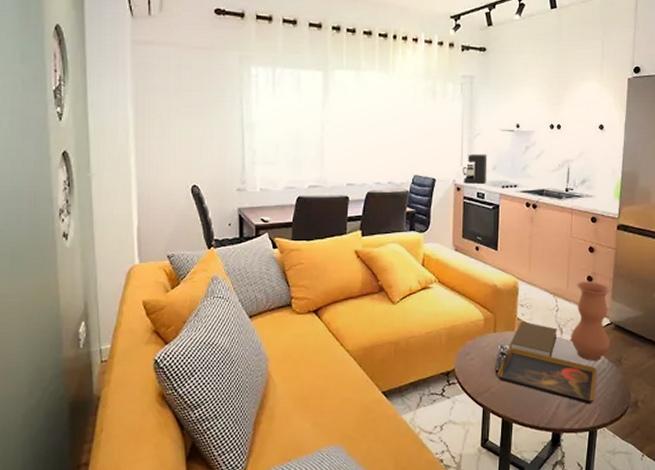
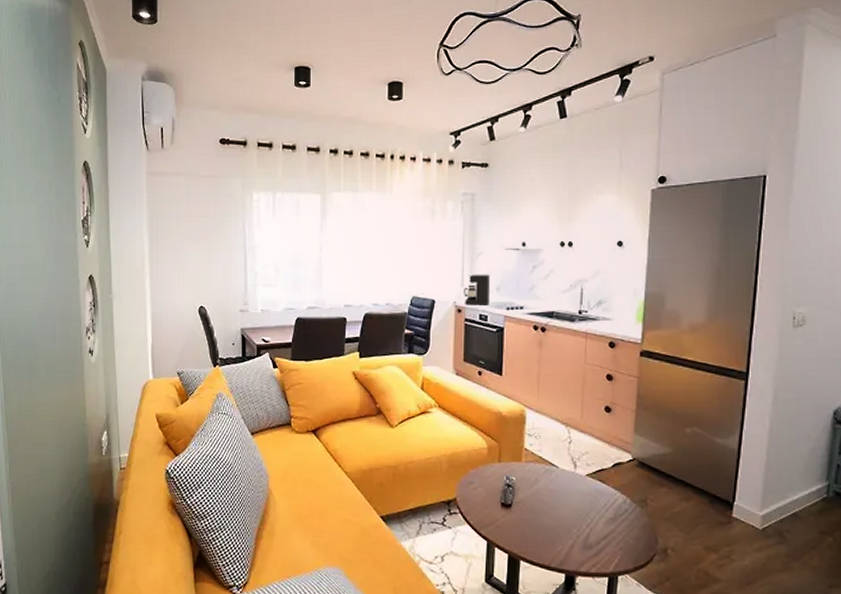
decorative tray: present [496,347,597,404] -> none [502,479,617,547]
book: present [510,320,558,357] -> none [517,451,571,493]
vase: present [571,281,611,361] -> none [586,411,634,500]

